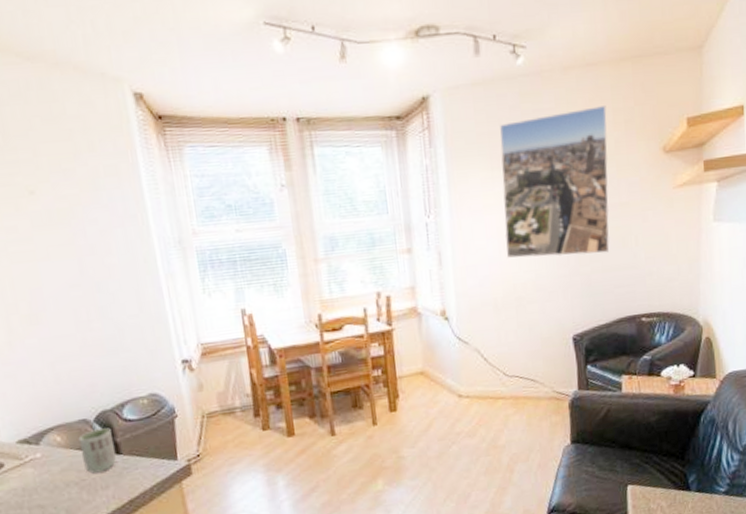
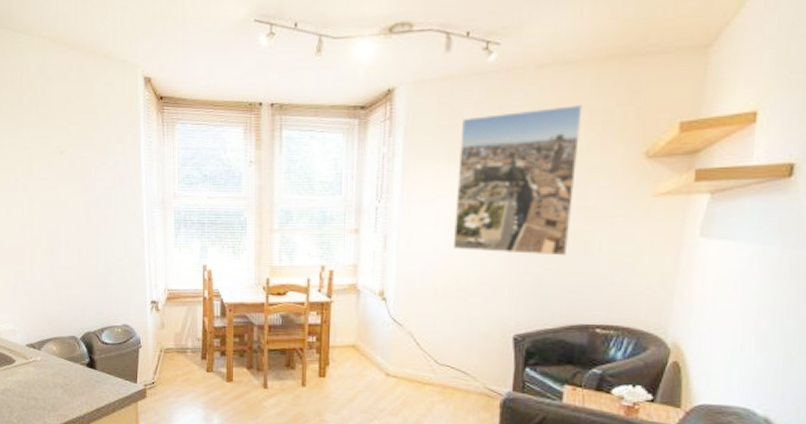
cup: present [78,428,118,473] -> none [68,346,93,381]

